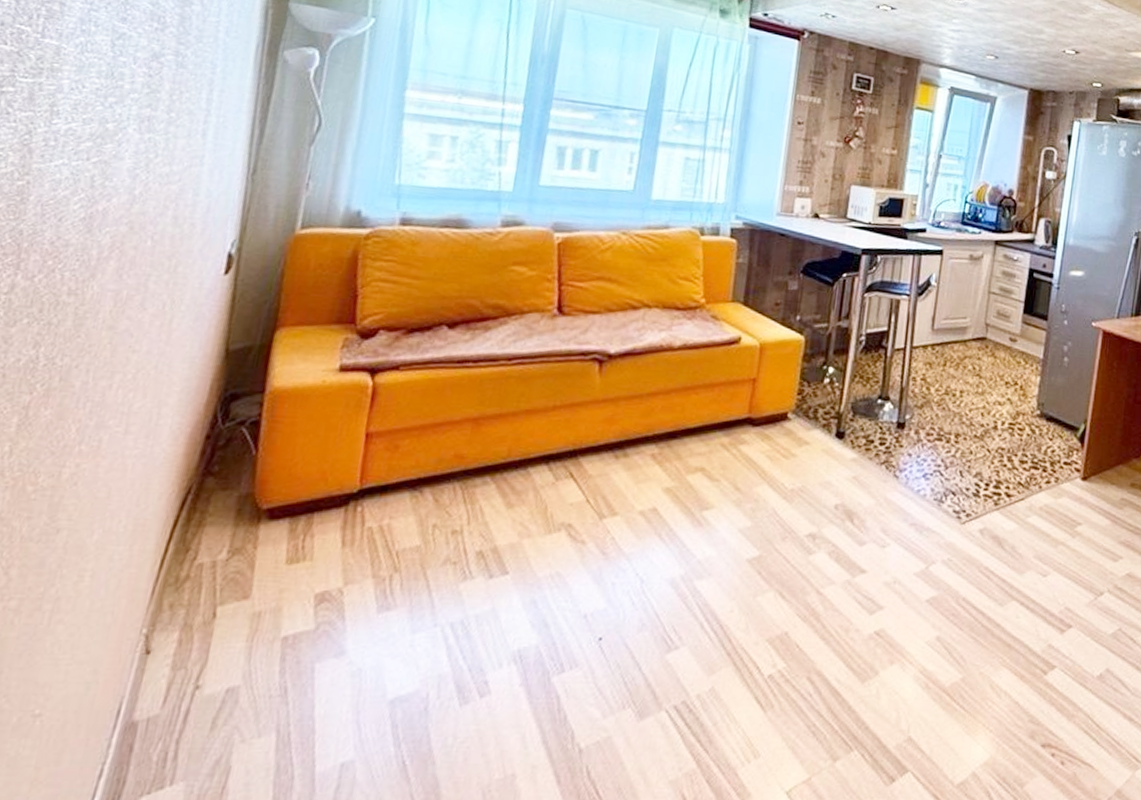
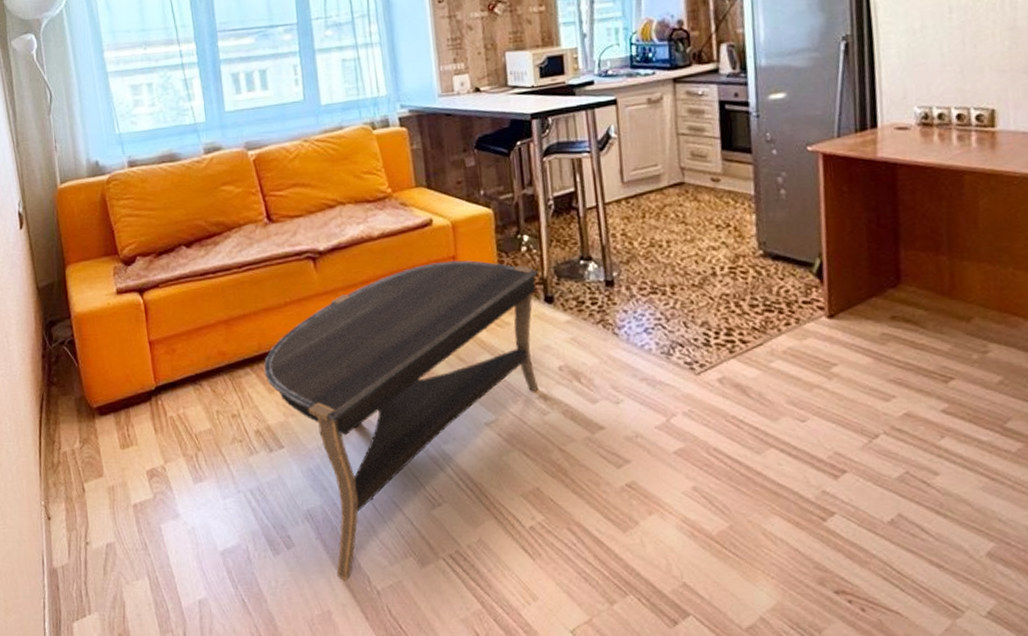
coffee table: none [506,383,835,737] -> present [263,260,539,581]

